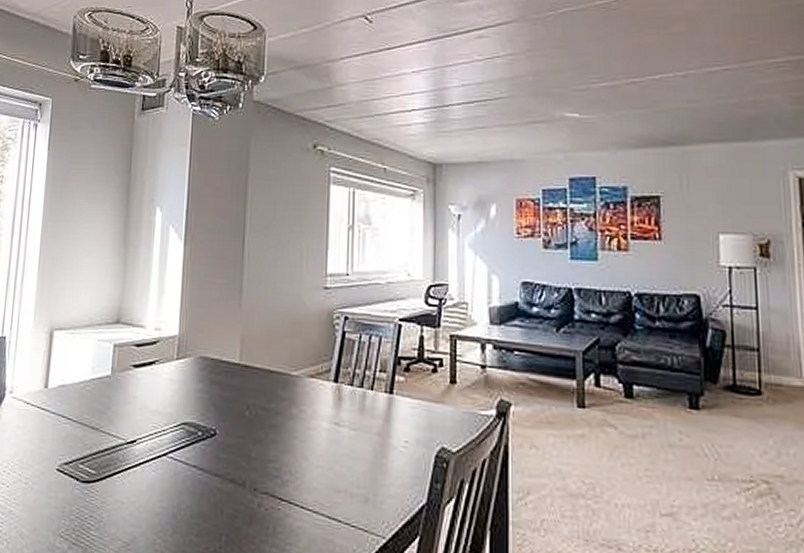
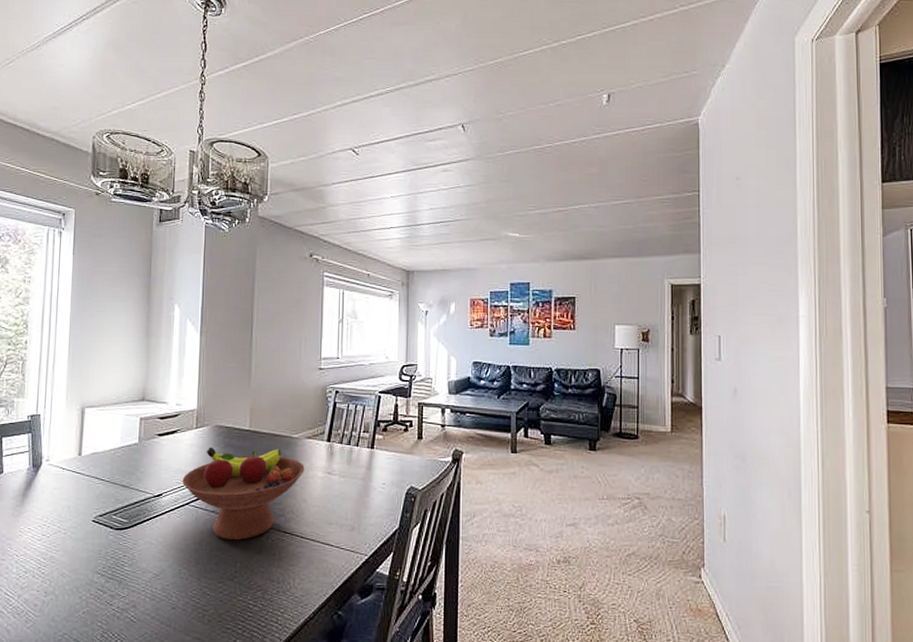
fruit bowl: none [159,383,306,507] -> present [182,447,305,541]

